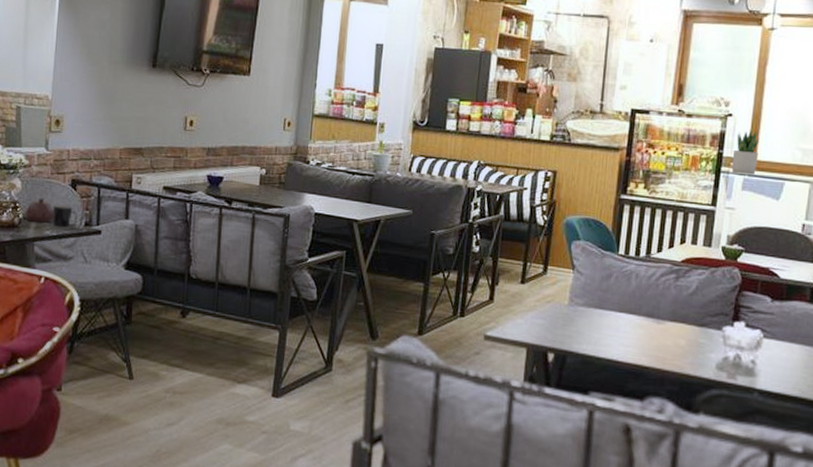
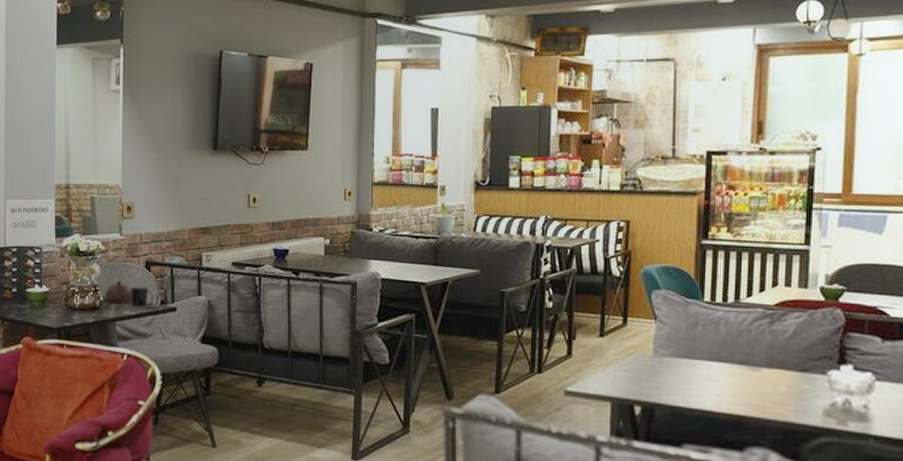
planter: present [731,130,760,175] -> none [824,163,855,210]

